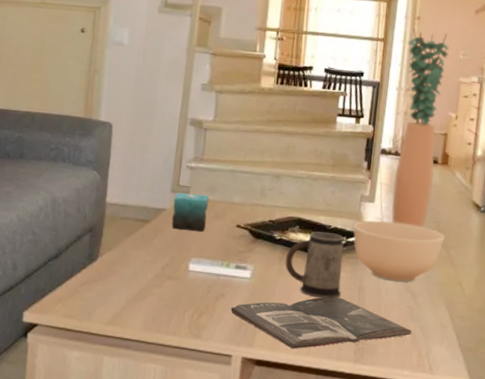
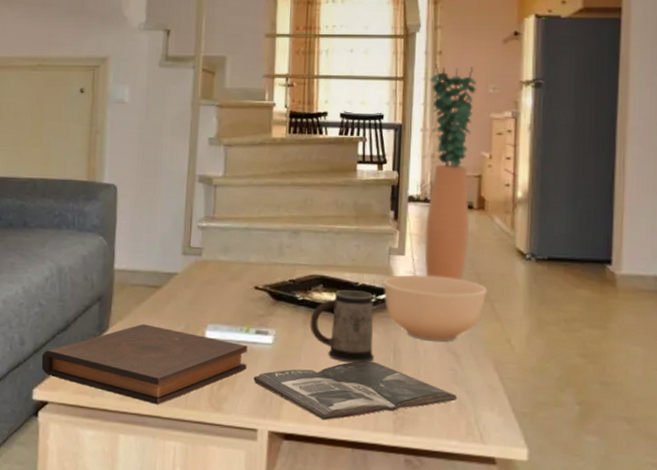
book: none [32,255,227,331] -> present [41,324,248,405]
candle: present [171,192,209,232] -> none [184,254,223,295]

